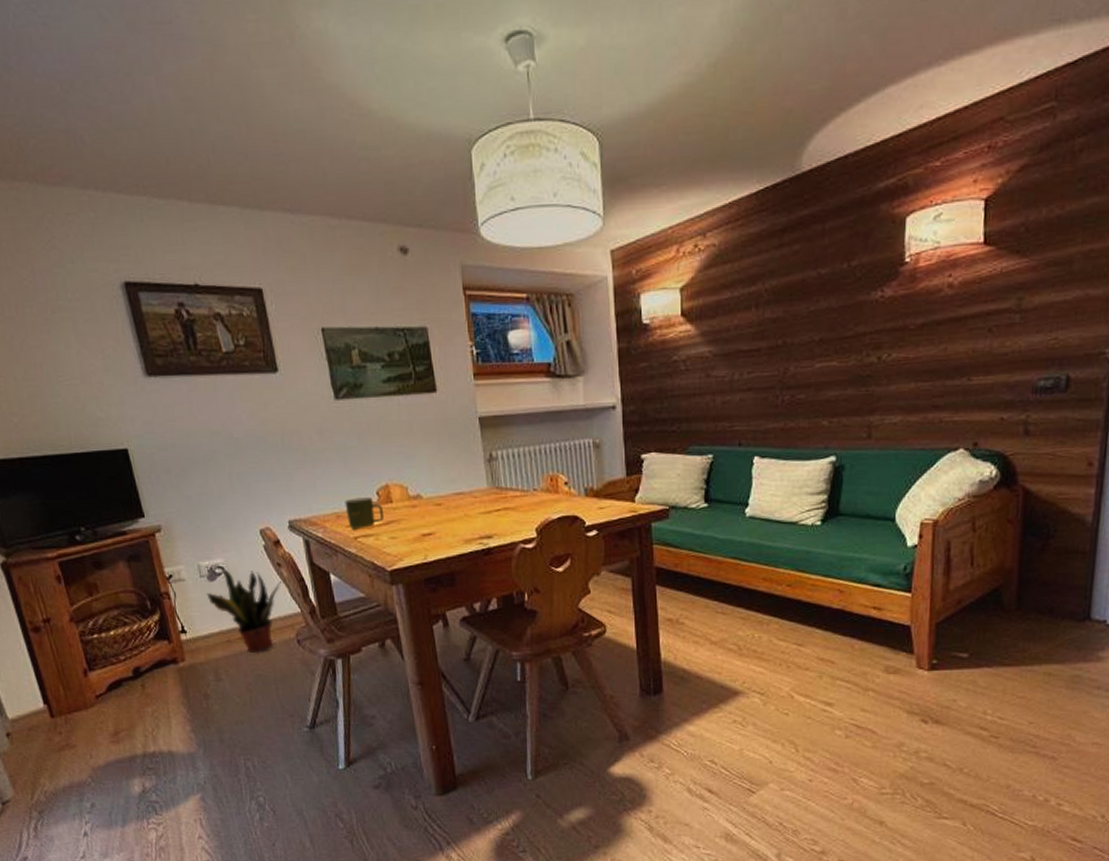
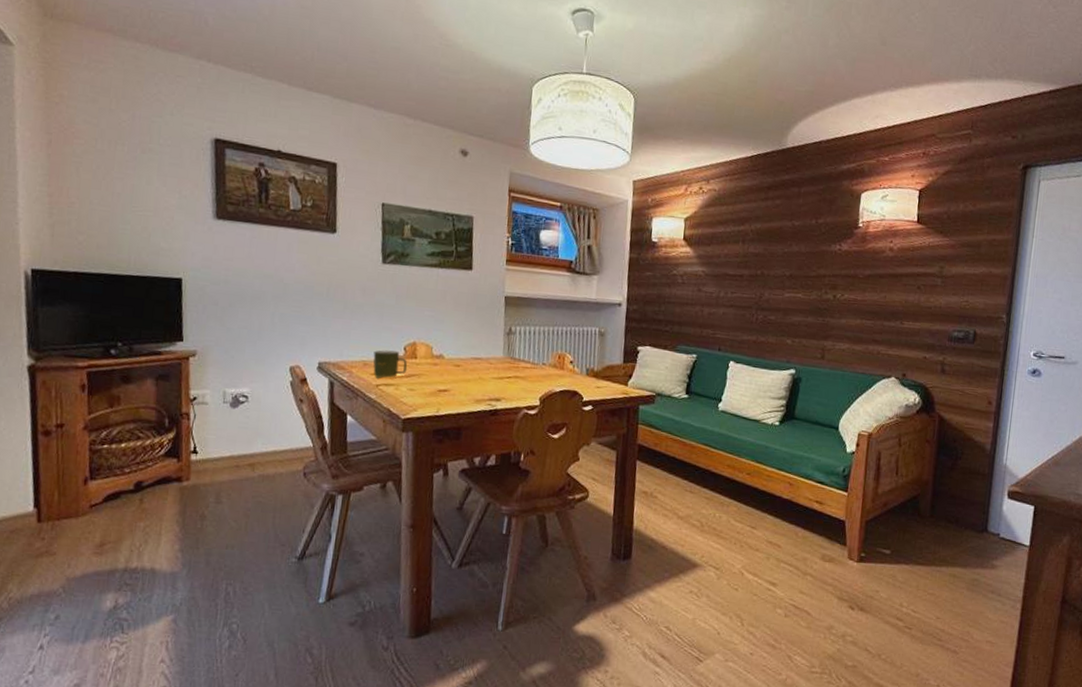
potted plant: present [206,567,283,653] -> none [225,396,301,480]

